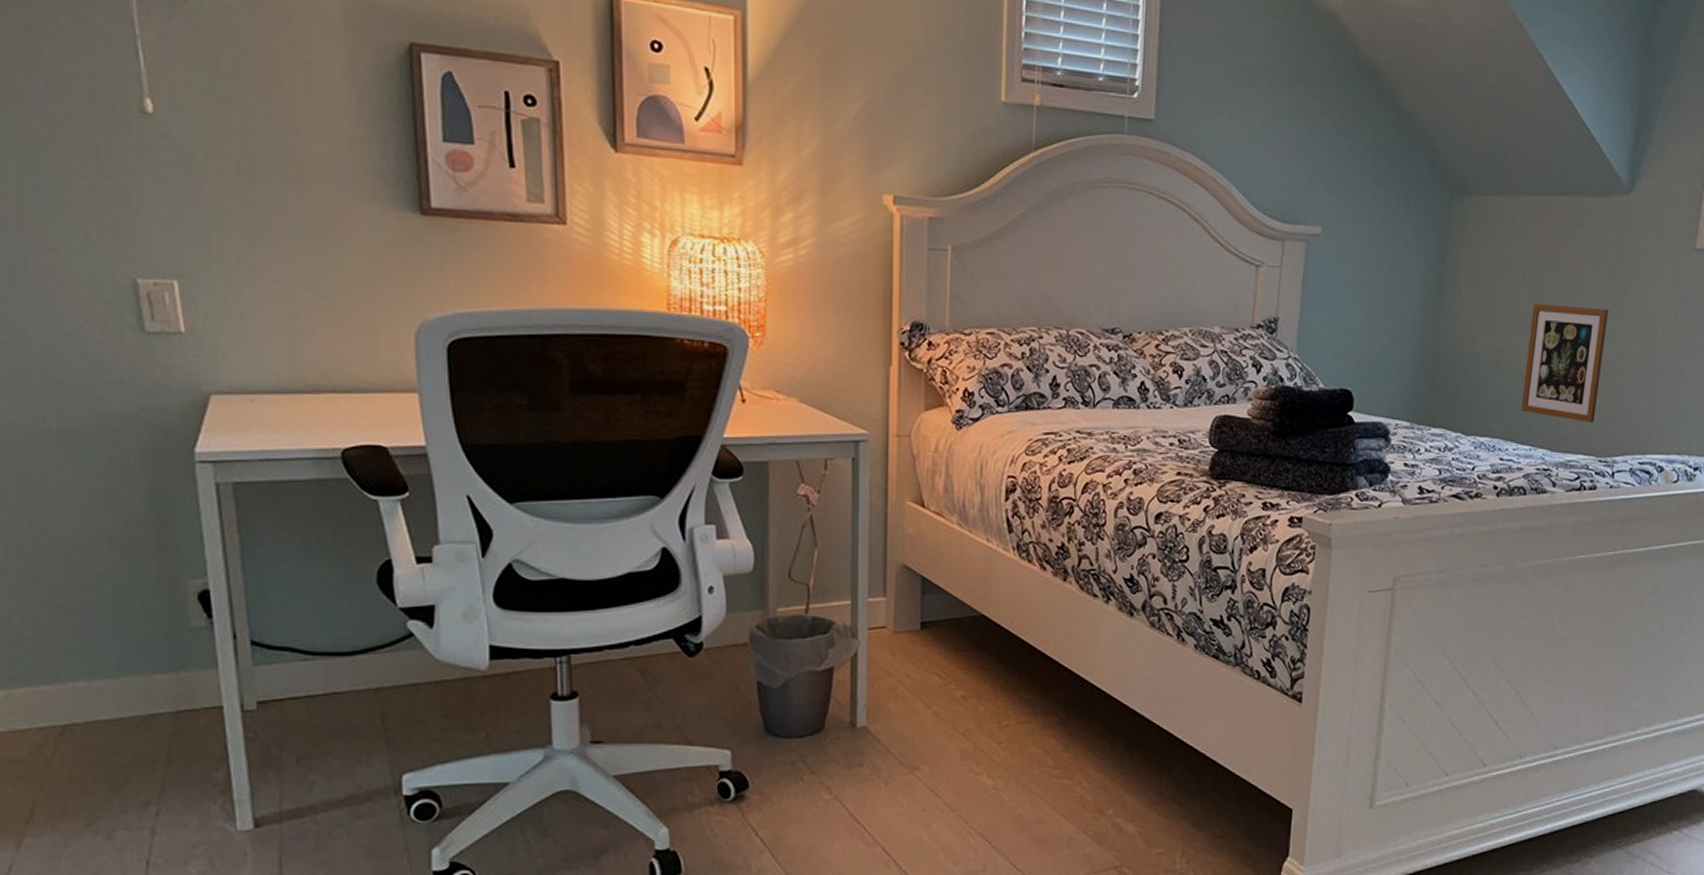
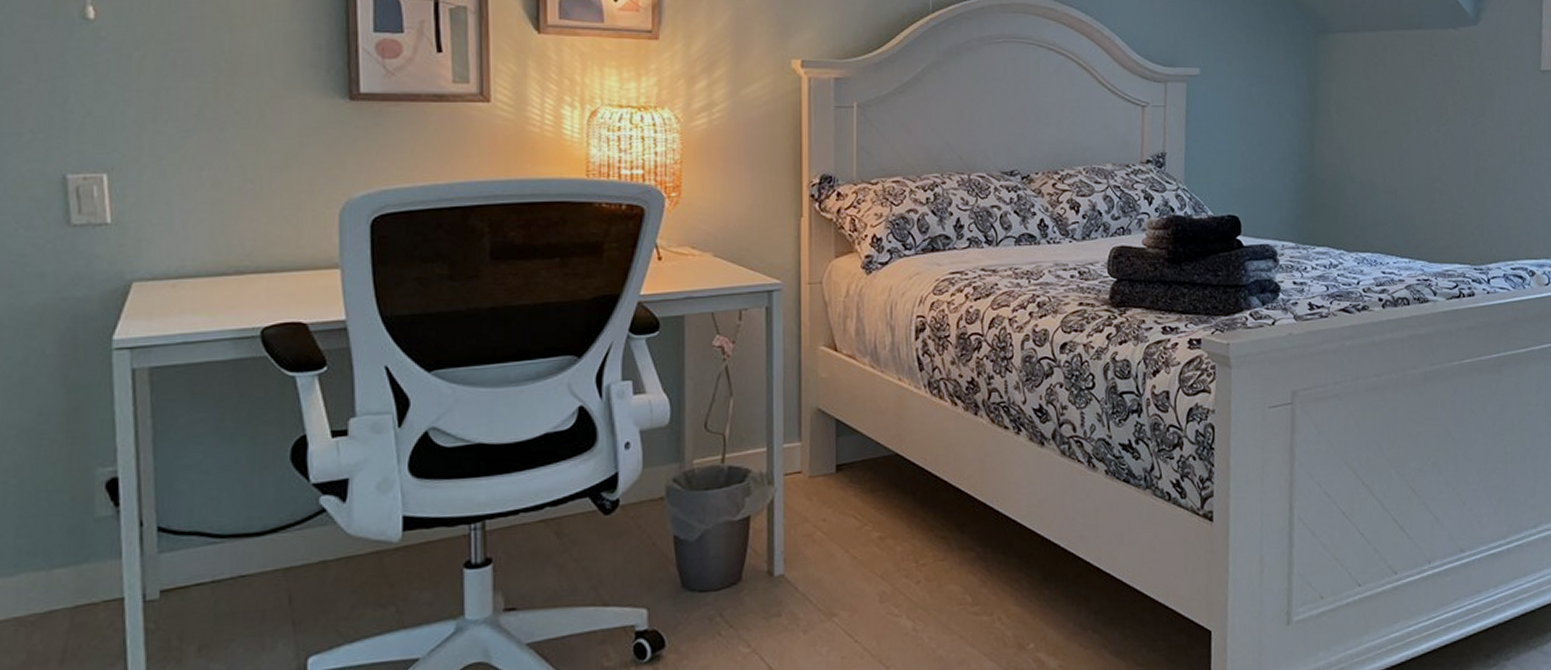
picture frame: present [1521,303,1609,423] -> none [1397,127,1469,234]

